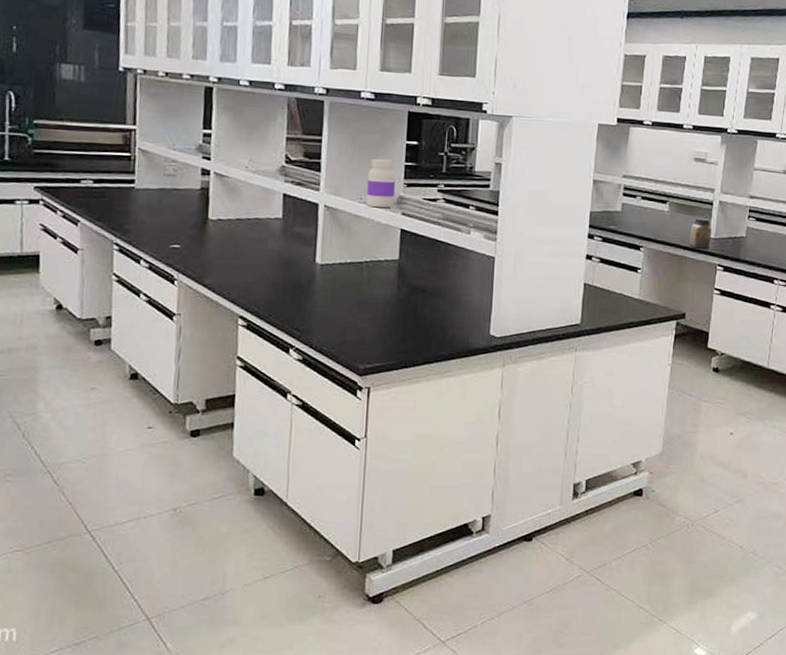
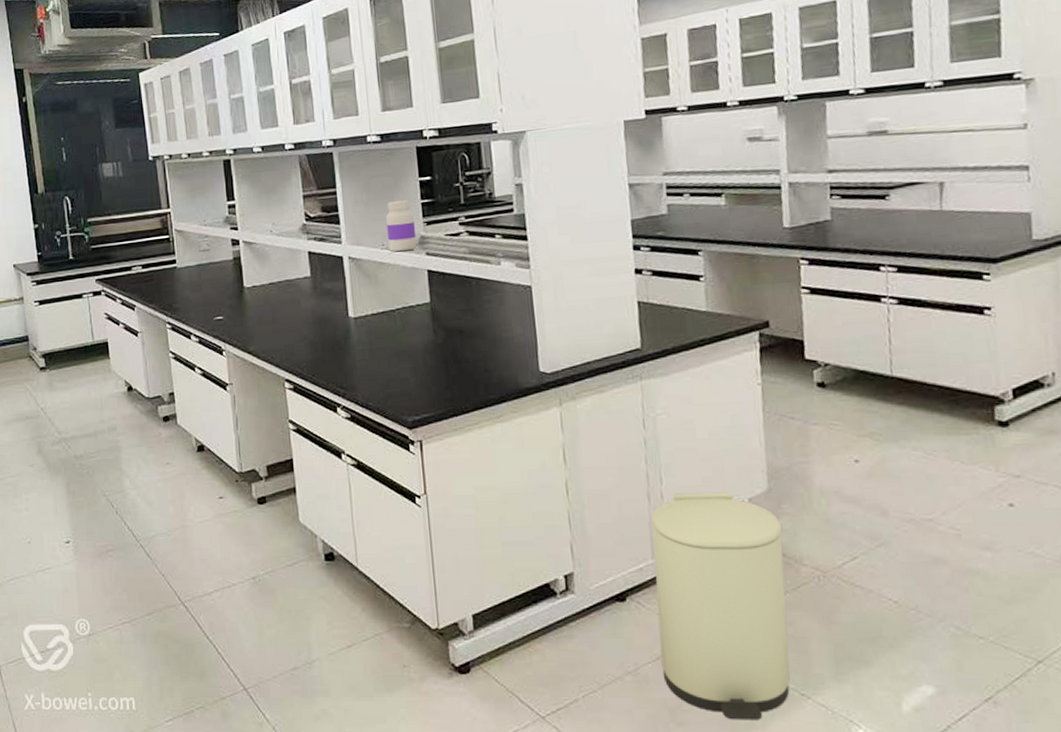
pedal bin: none [552,450,667,642] -> present [651,492,790,720]
jar: present [689,217,712,249] -> none [757,205,786,243]

